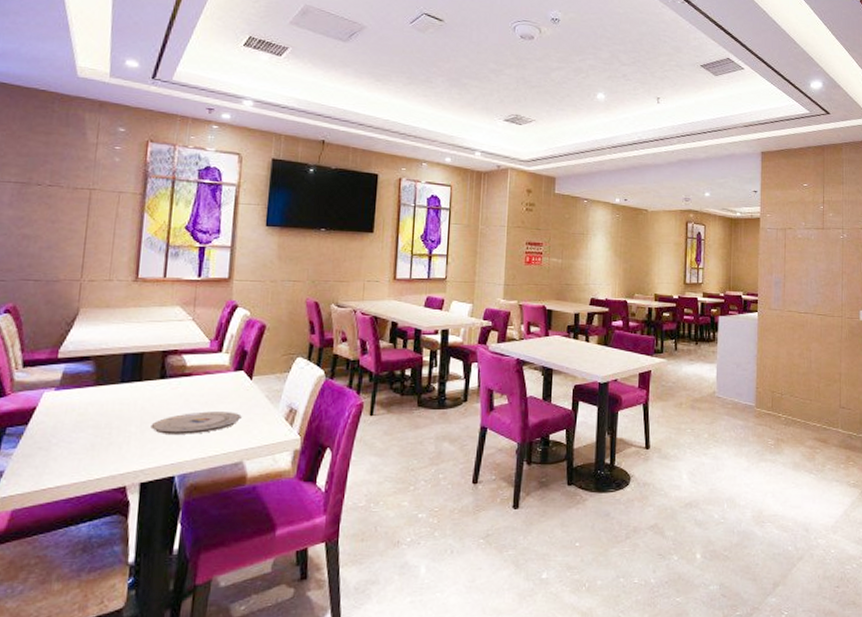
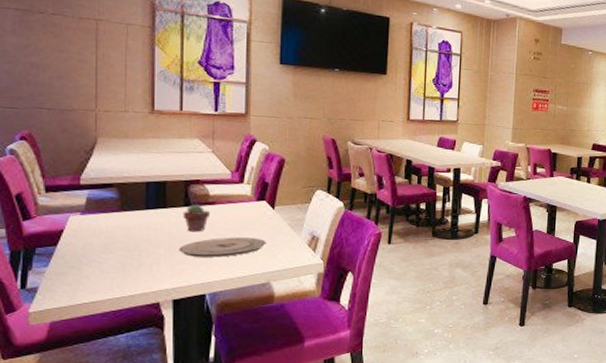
potted succulent: none [157,377,185,407] -> present [182,204,210,232]

